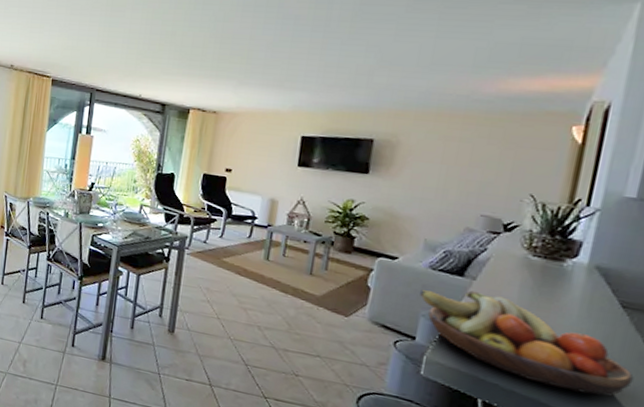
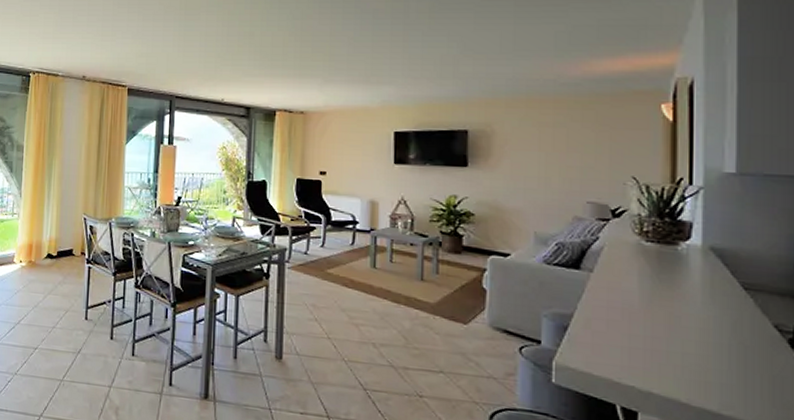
fruit bowl: present [419,290,634,397] -> none [537,284,770,390]

